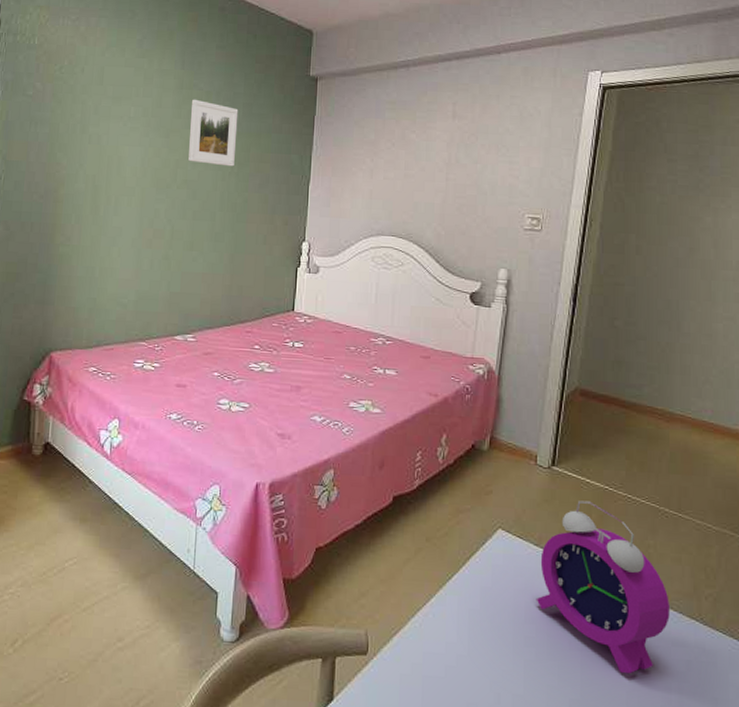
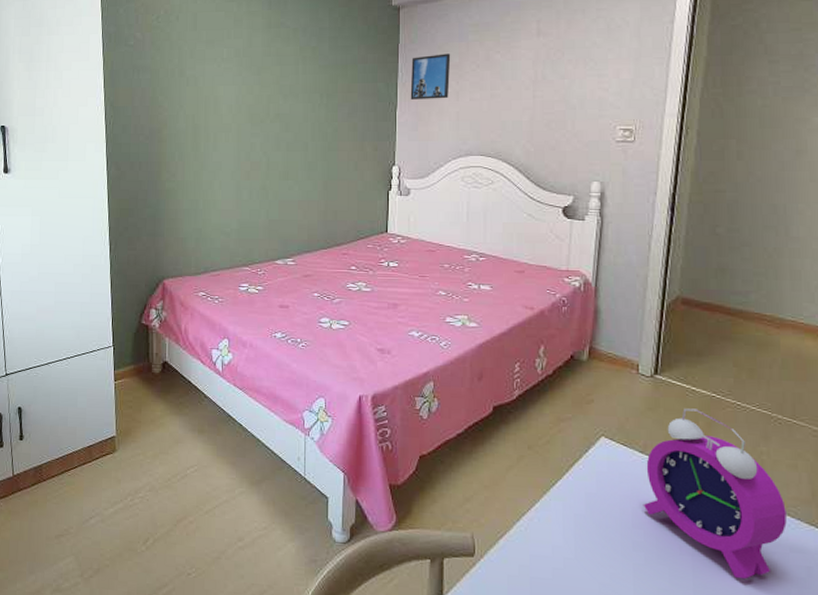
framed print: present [188,99,239,167] -> none [279,36,325,99]
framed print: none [324,129,367,176] -> present [410,53,451,99]

